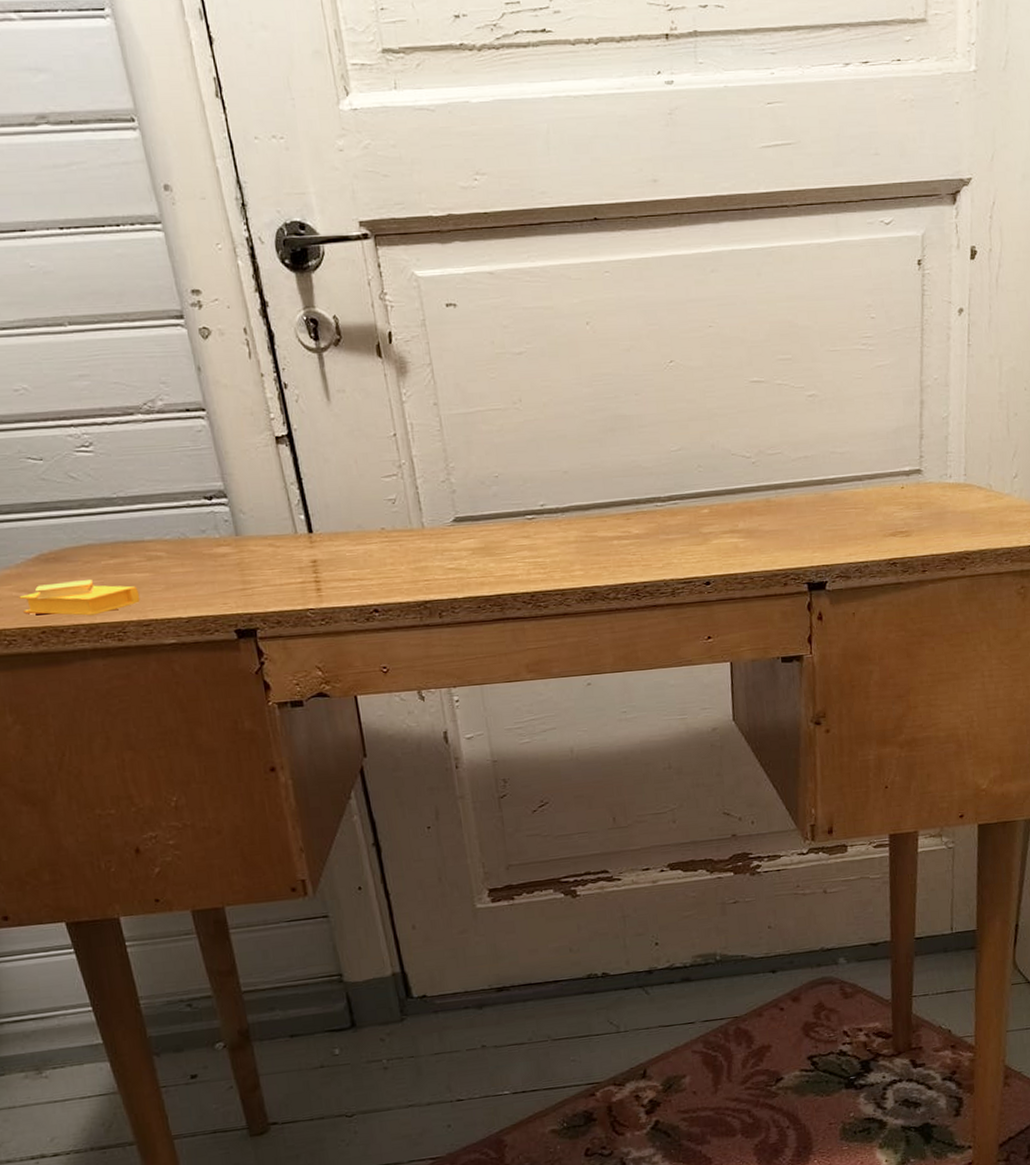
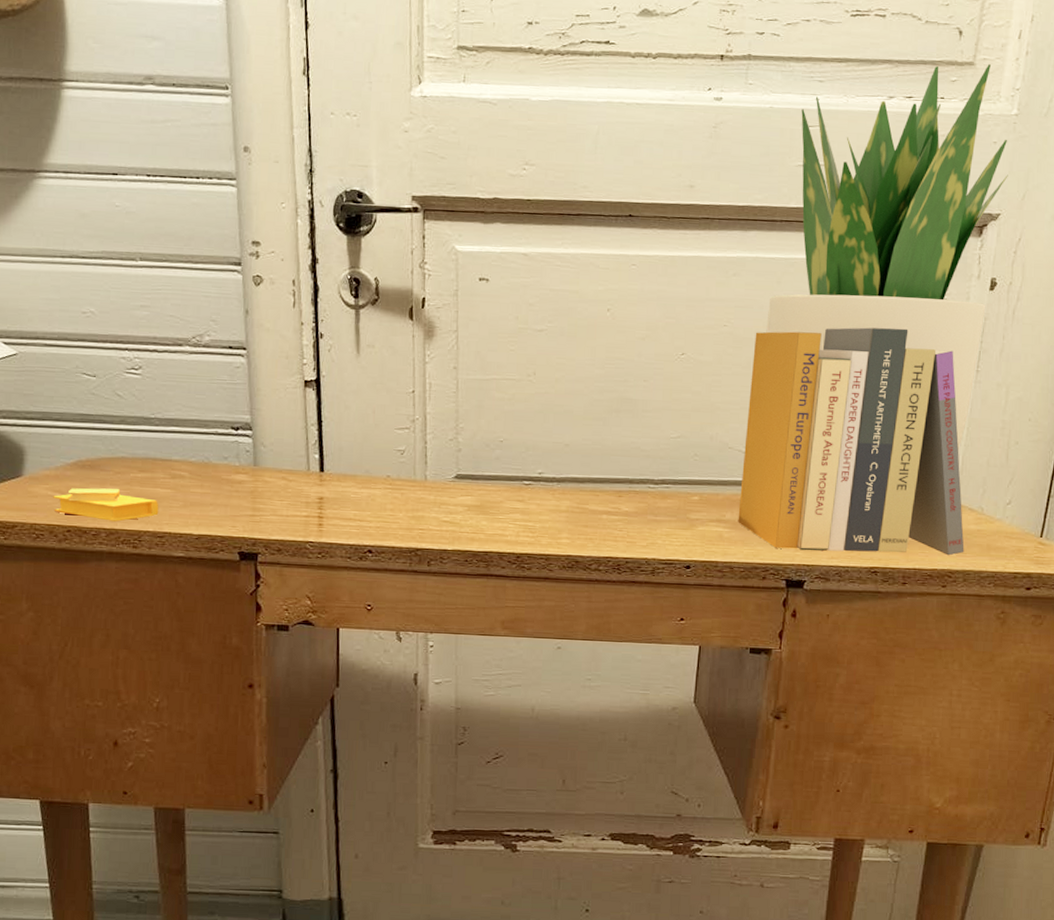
books: none [742,309,978,552] -> present [738,327,965,556]
planter: none [751,19,975,430] -> present [766,64,1008,451]

